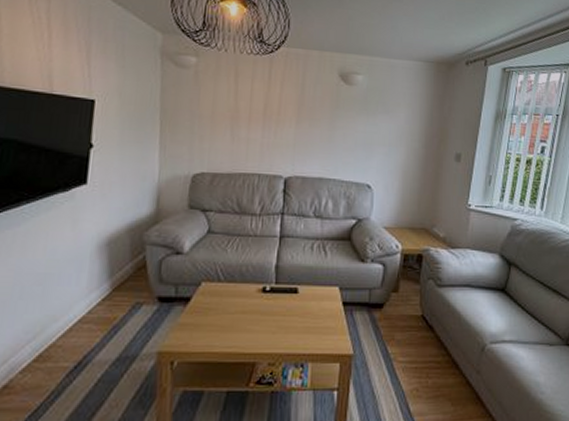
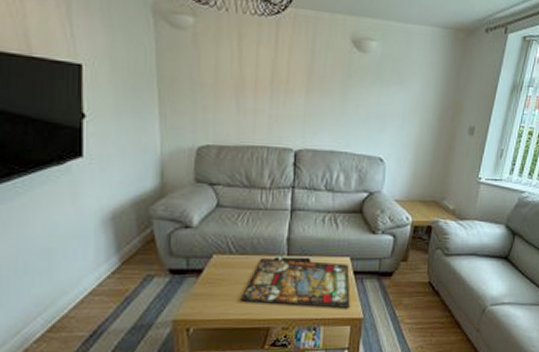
stained glass panel: none [226,287,340,342] -> present [240,258,350,308]

